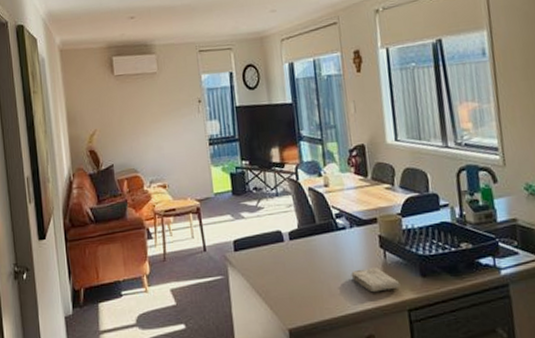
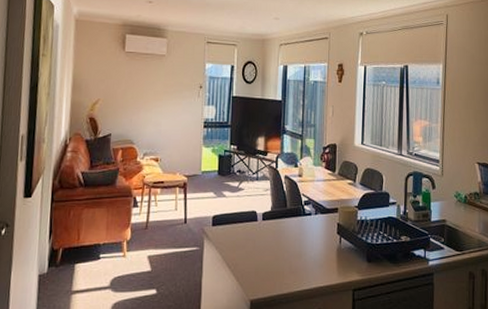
washcloth: present [351,268,401,293] -> none [310,251,350,273]

